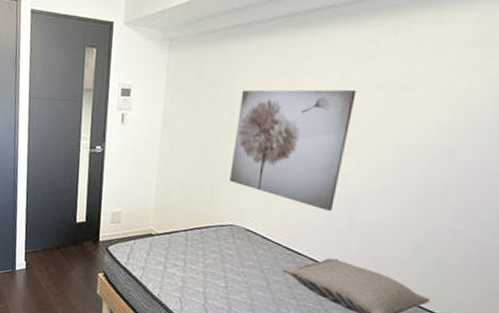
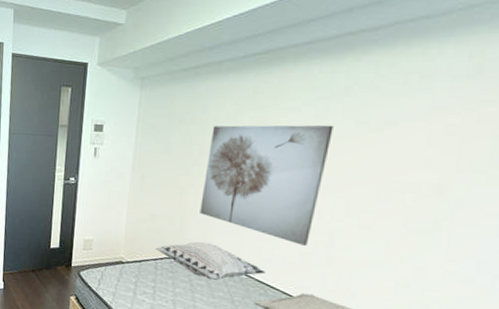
decorative pillow: none [185,210,293,250] -> present [155,241,265,281]

